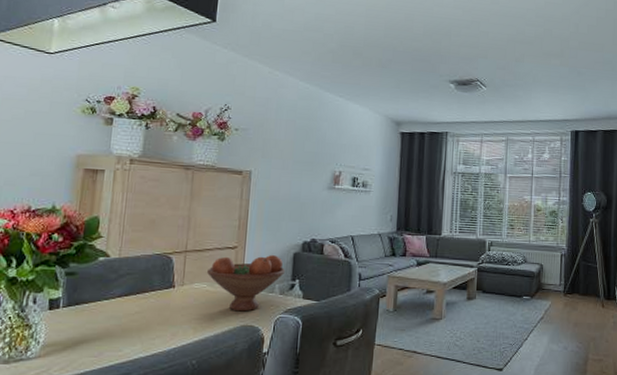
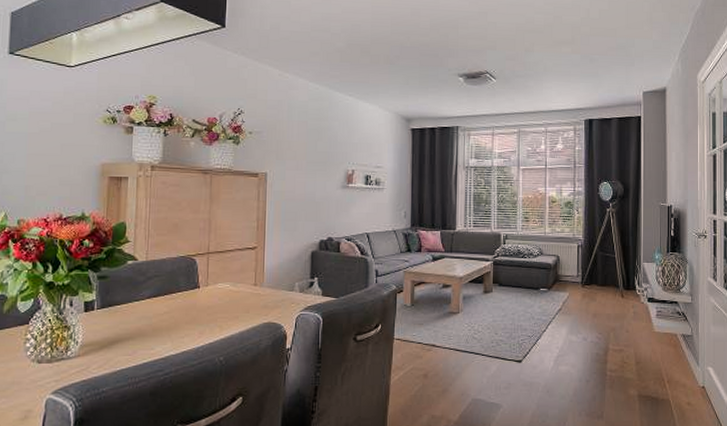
fruit bowl: present [206,254,286,312] -> none [228,253,305,310]

